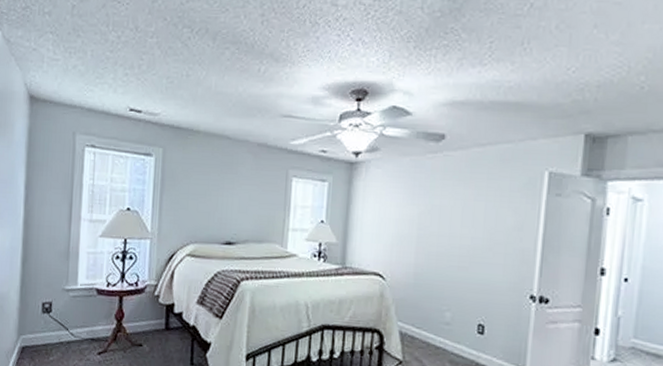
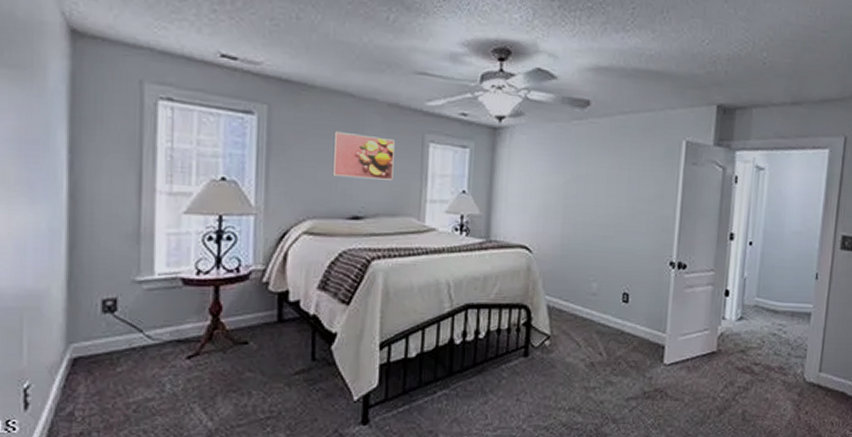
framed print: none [211,168,263,211] -> present [332,131,395,180]

